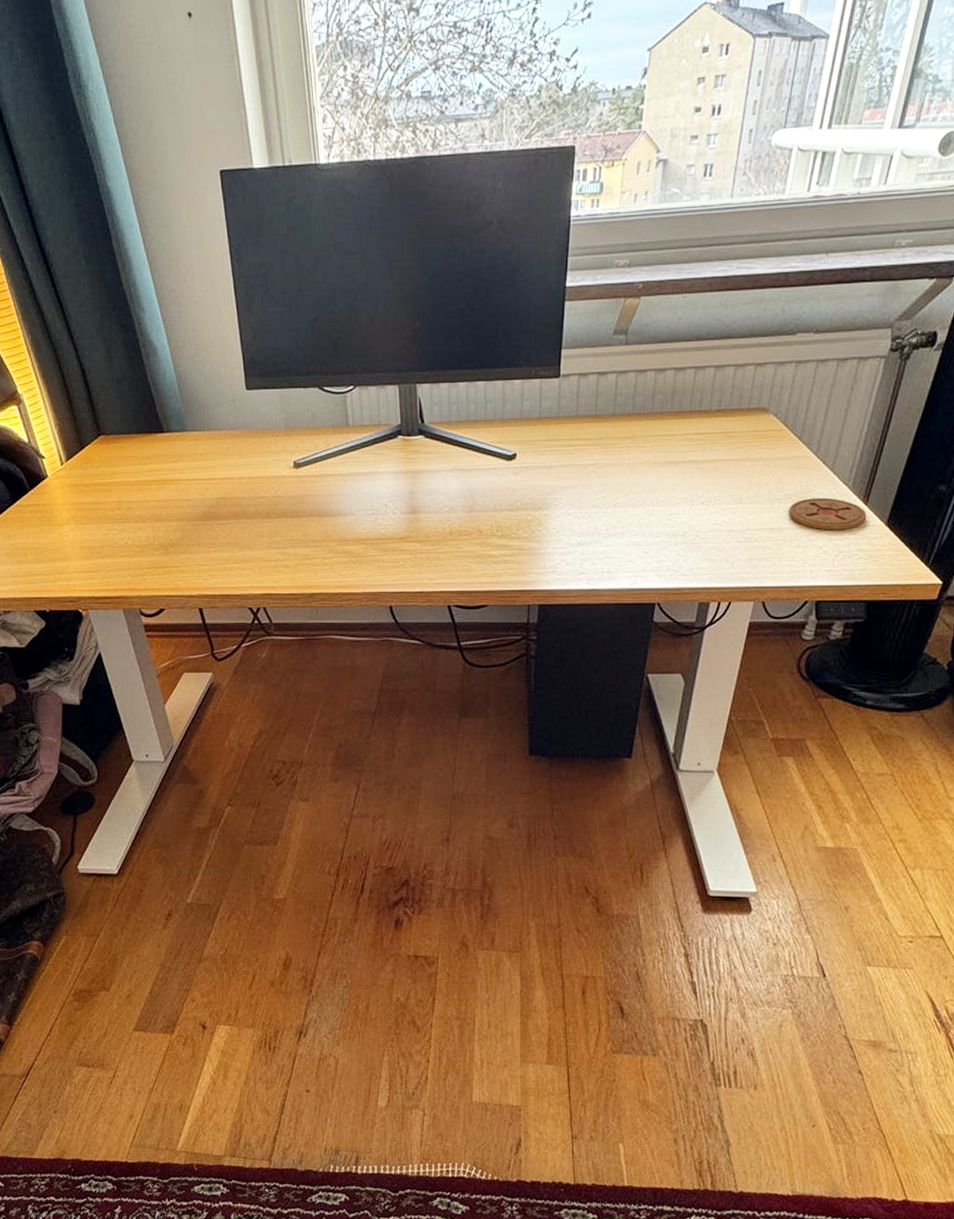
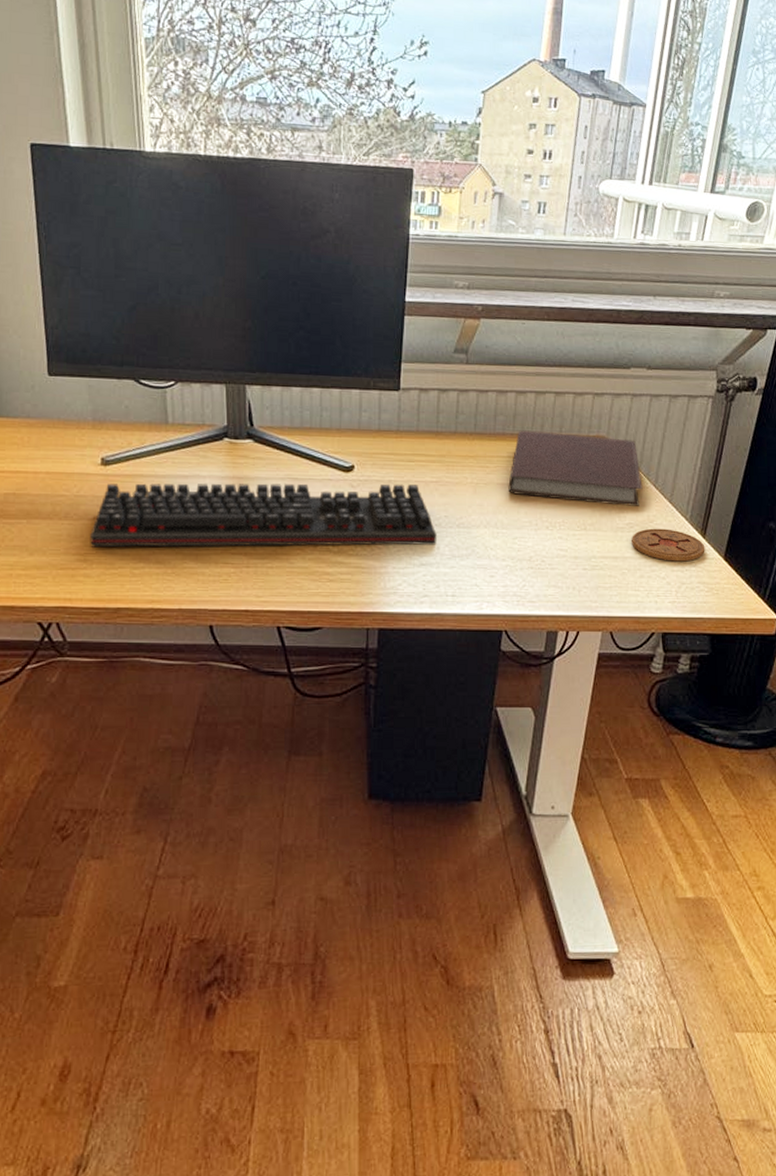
keyboard: none [287,468,594,541] -> present [90,483,437,548]
notebook: none [664,407,803,477] -> present [508,430,643,506]

